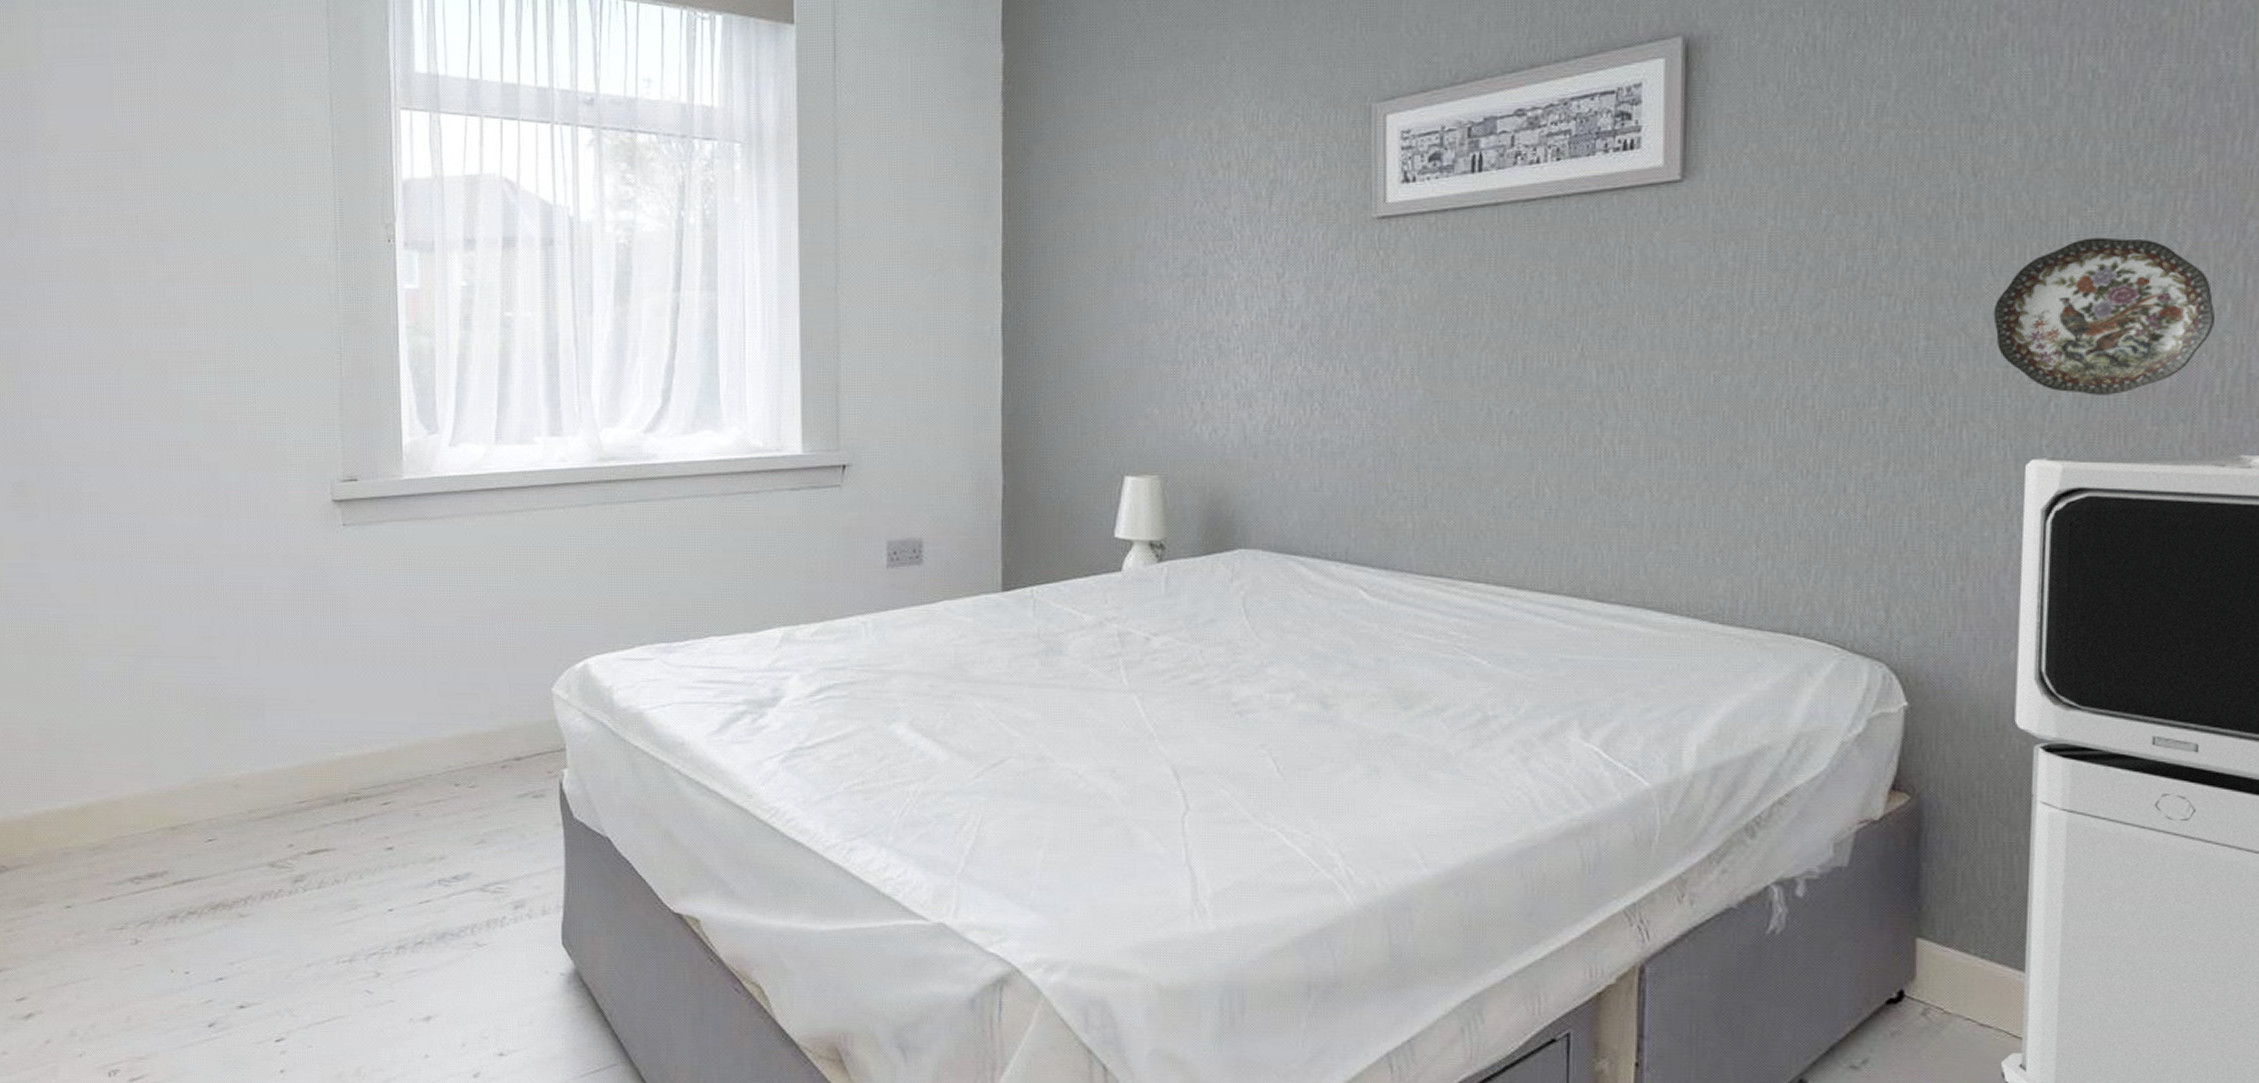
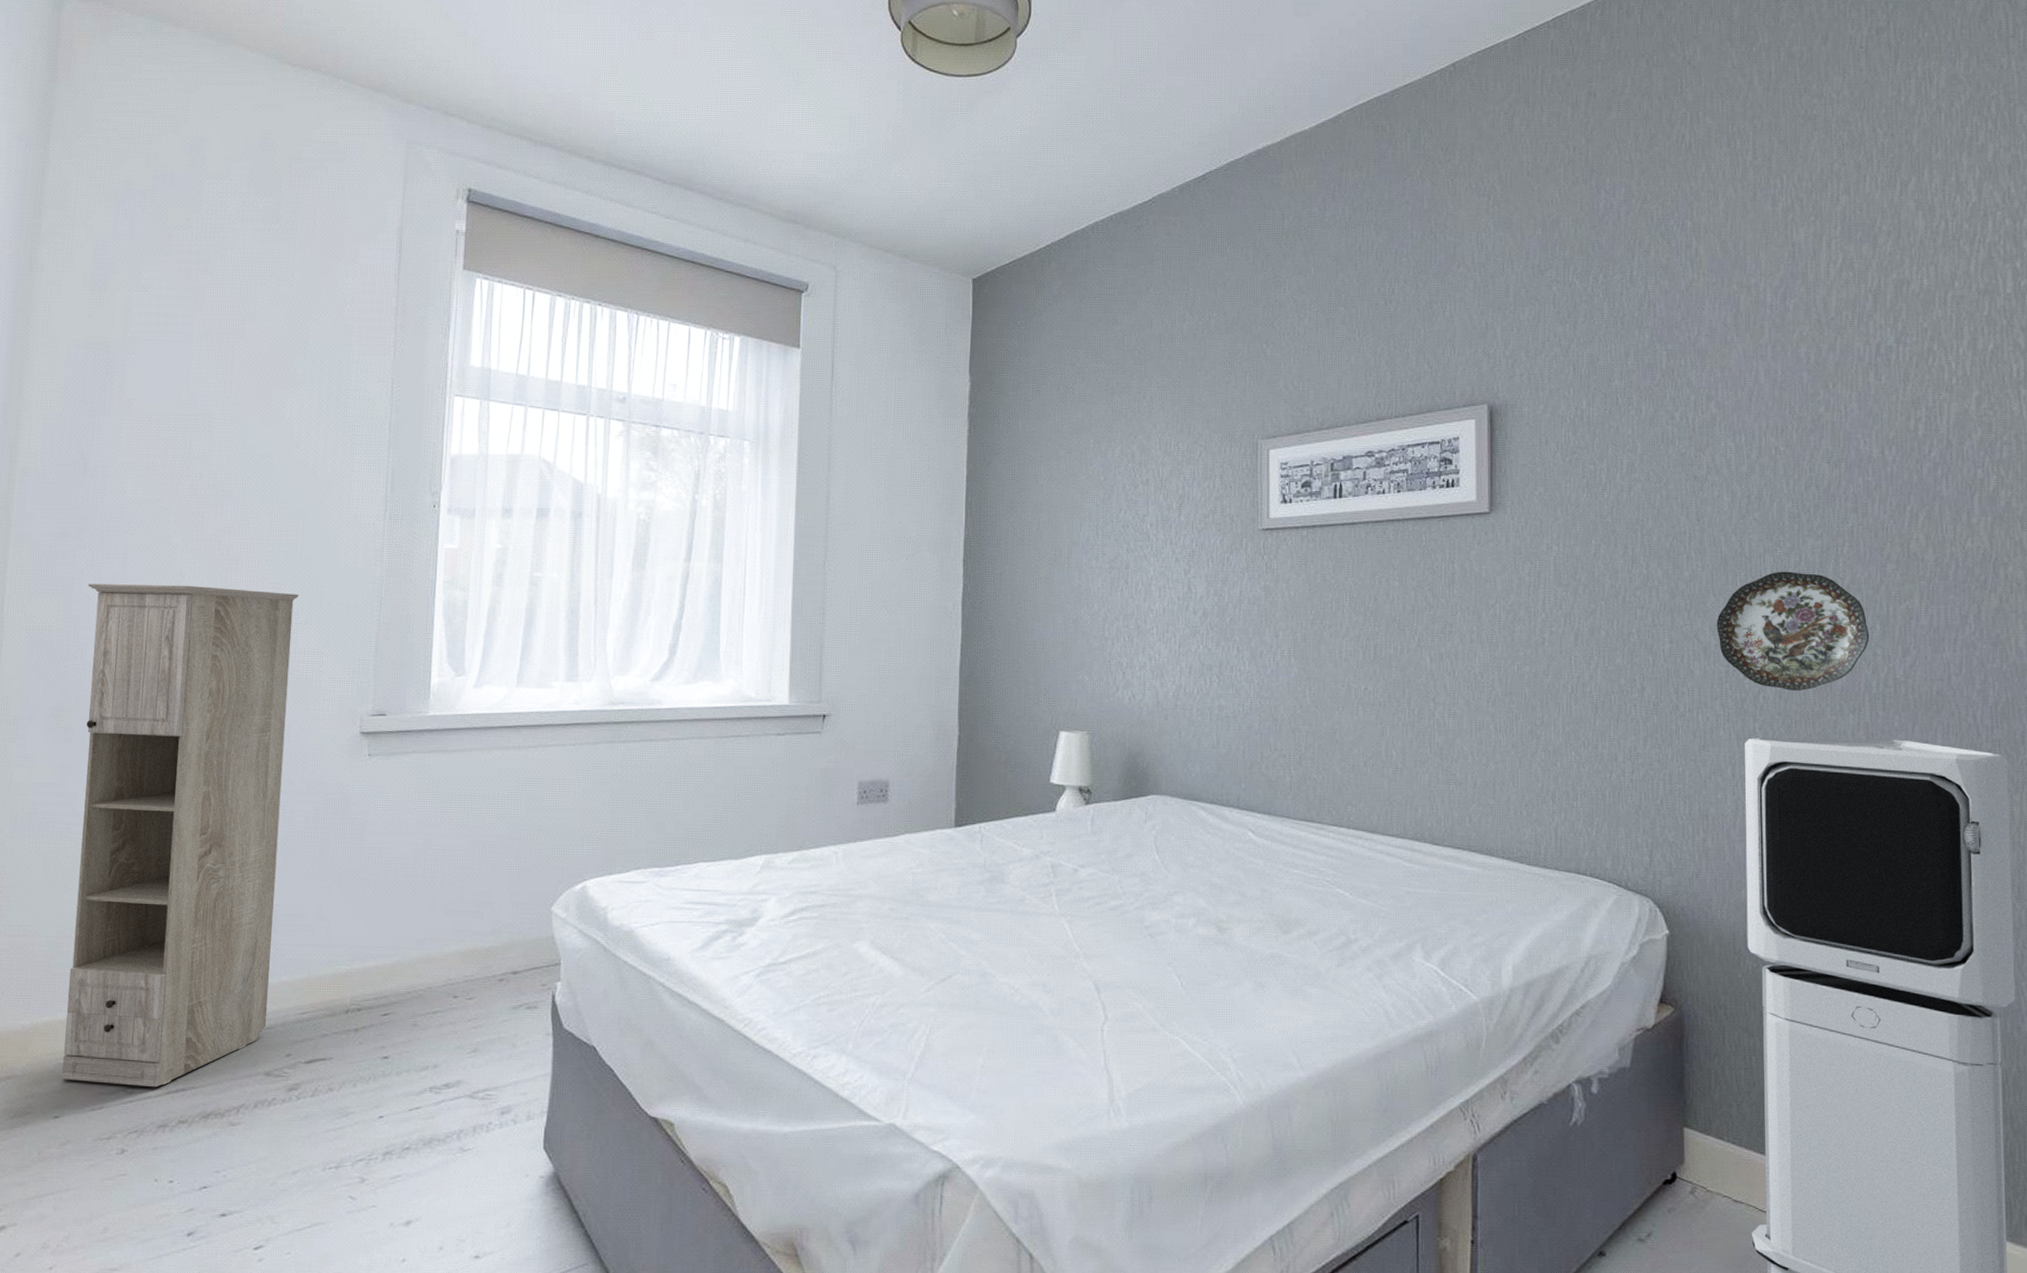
storage cabinet: none [34,343,265,878] -> present [61,583,299,1088]

